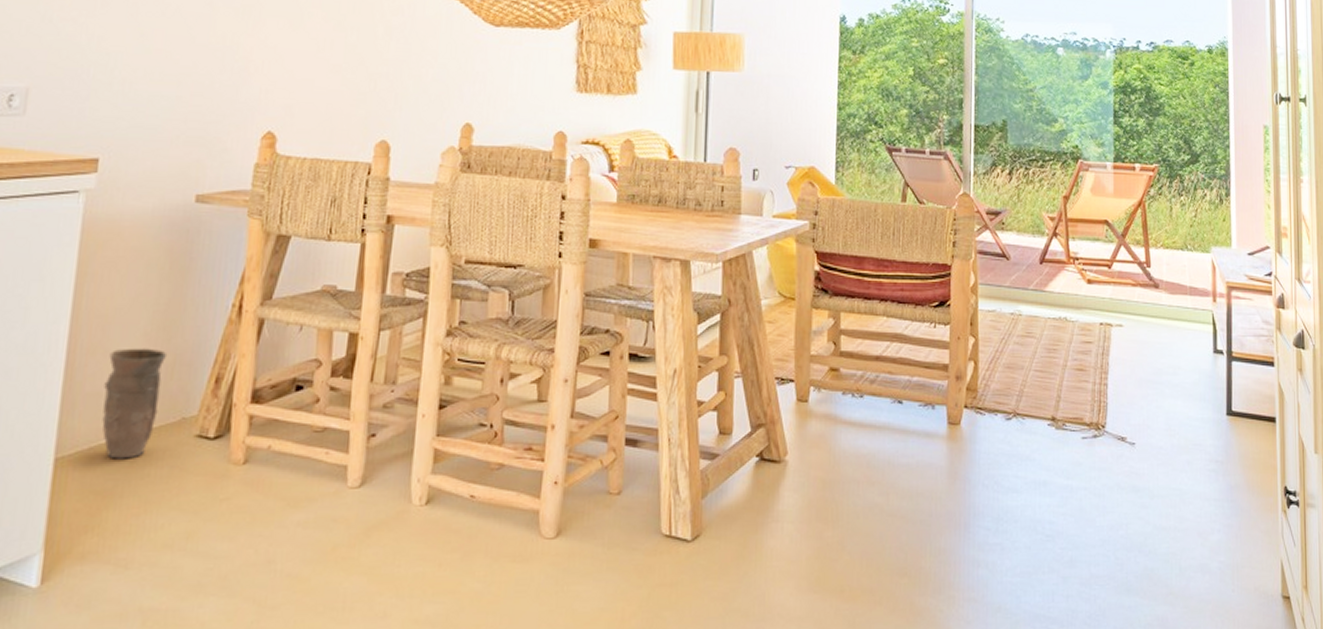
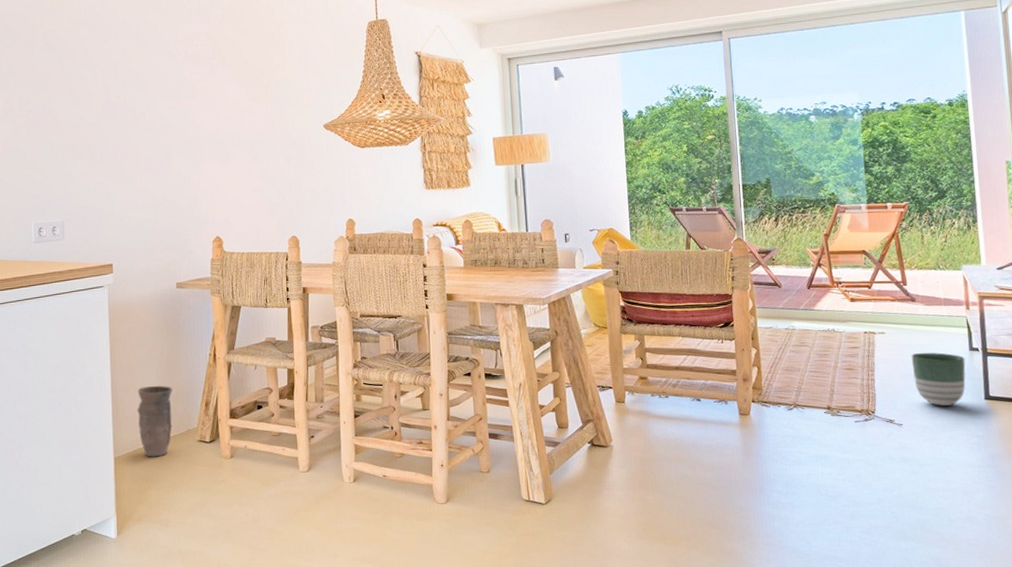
planter: none [1150,352,1208,421] -> present [911,352,966,406]

